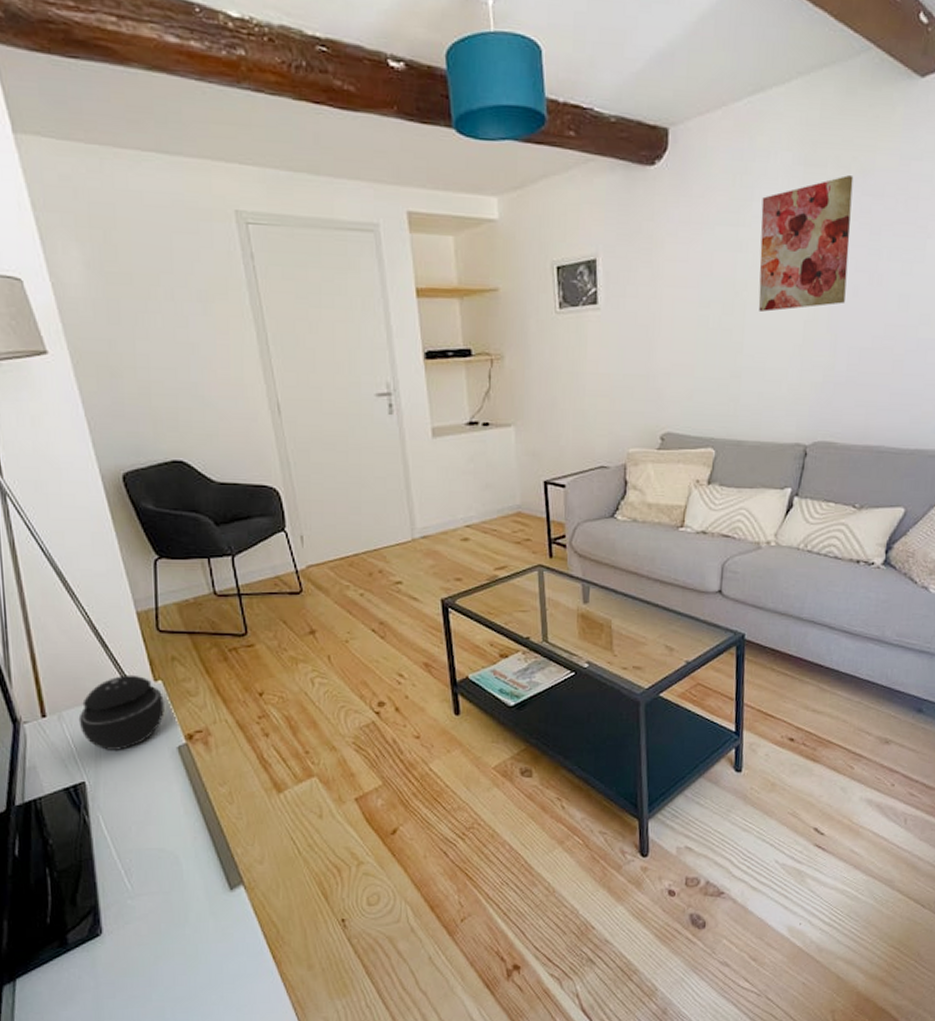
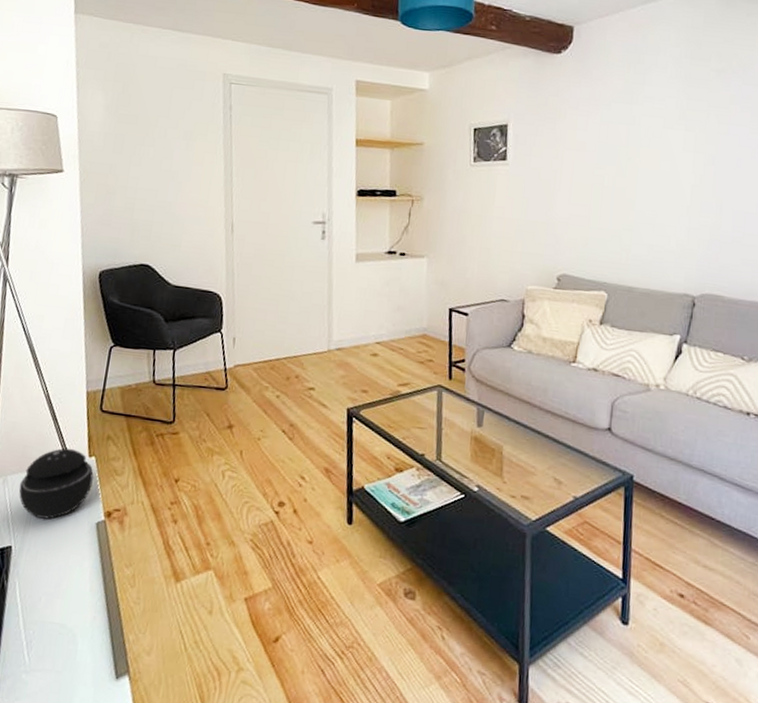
wall art: present [758,175,854,312] -> none [649,68,735,176]

